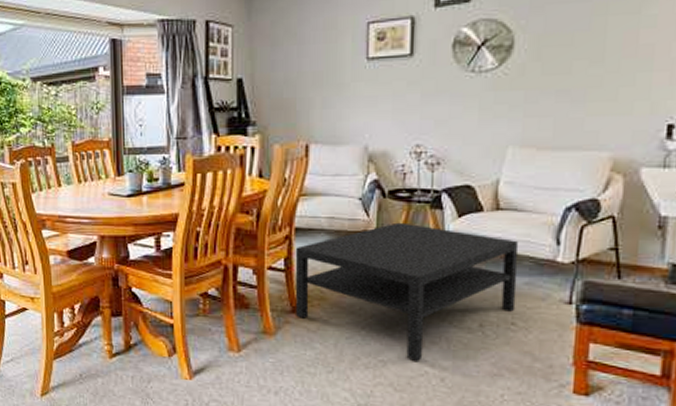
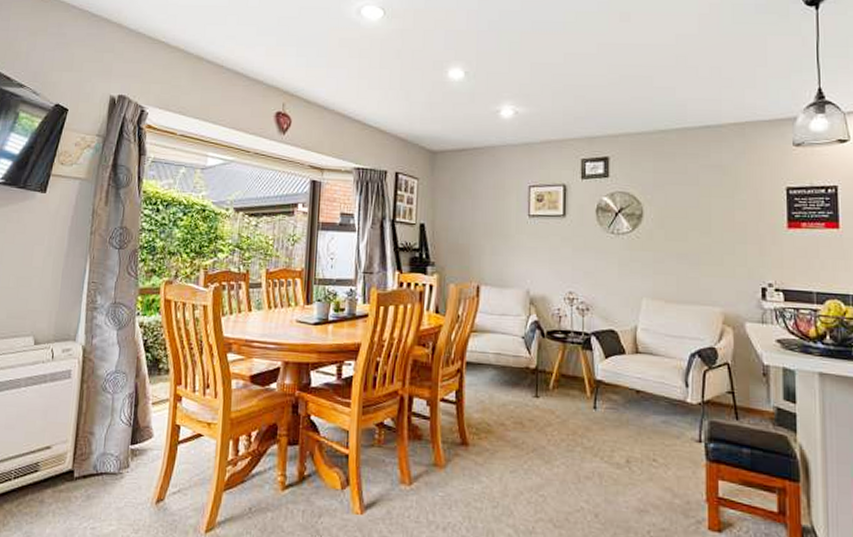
coffee table: present [295,222,519,361] -> none [464,360,656,496]

